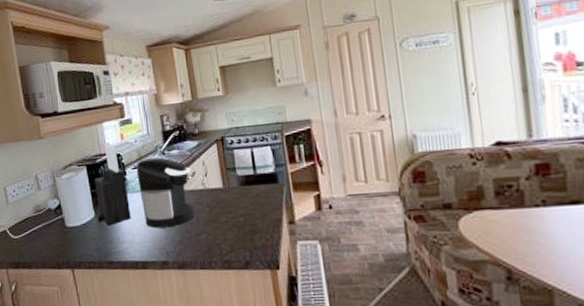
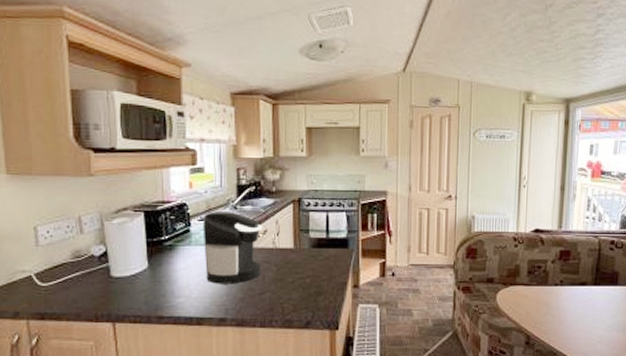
knife block: present [94,145,131,226] -> none [152,192,191,279]

